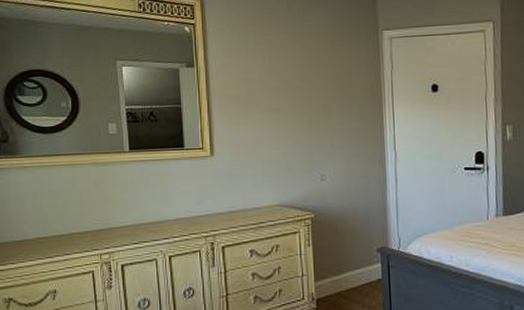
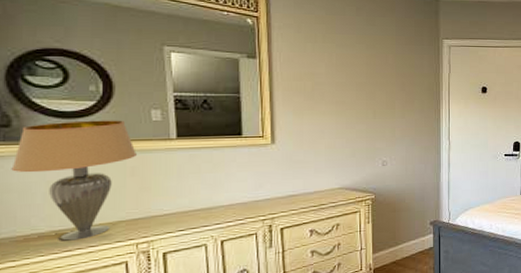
table lamp: none [9,134,98,249] -> present [11,120,137,243]

